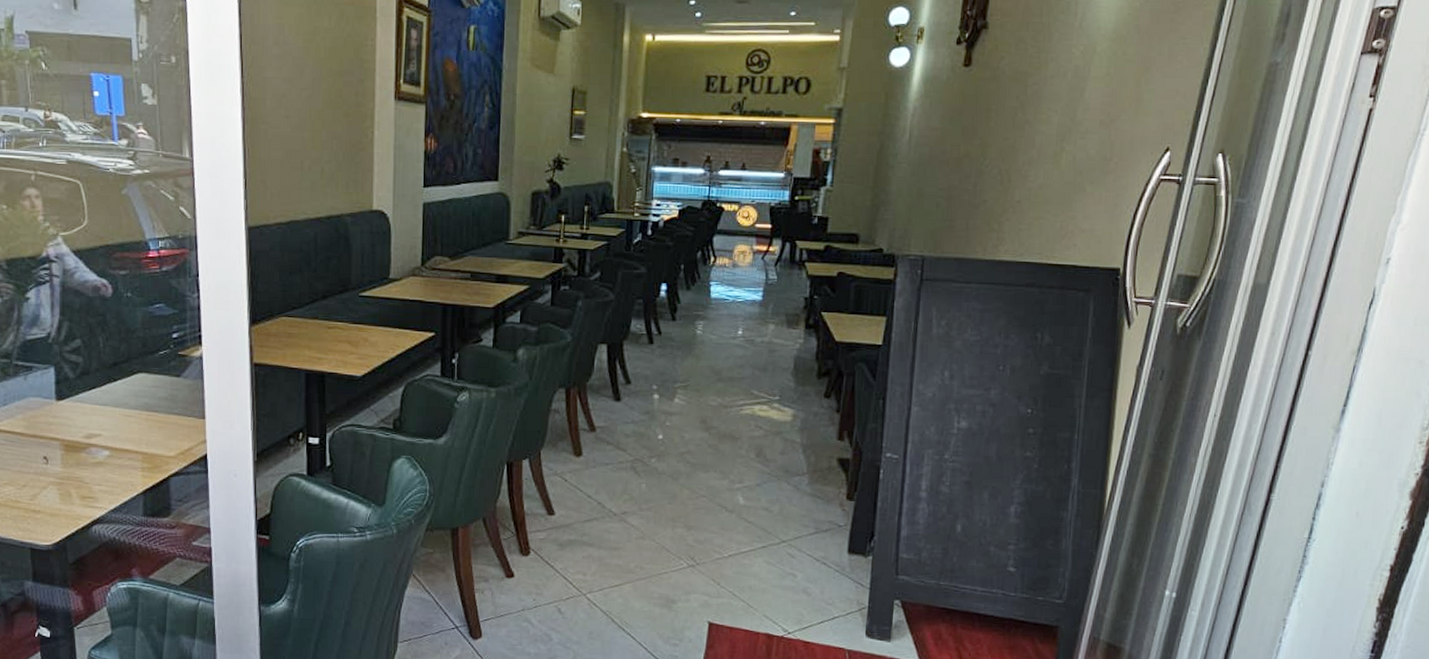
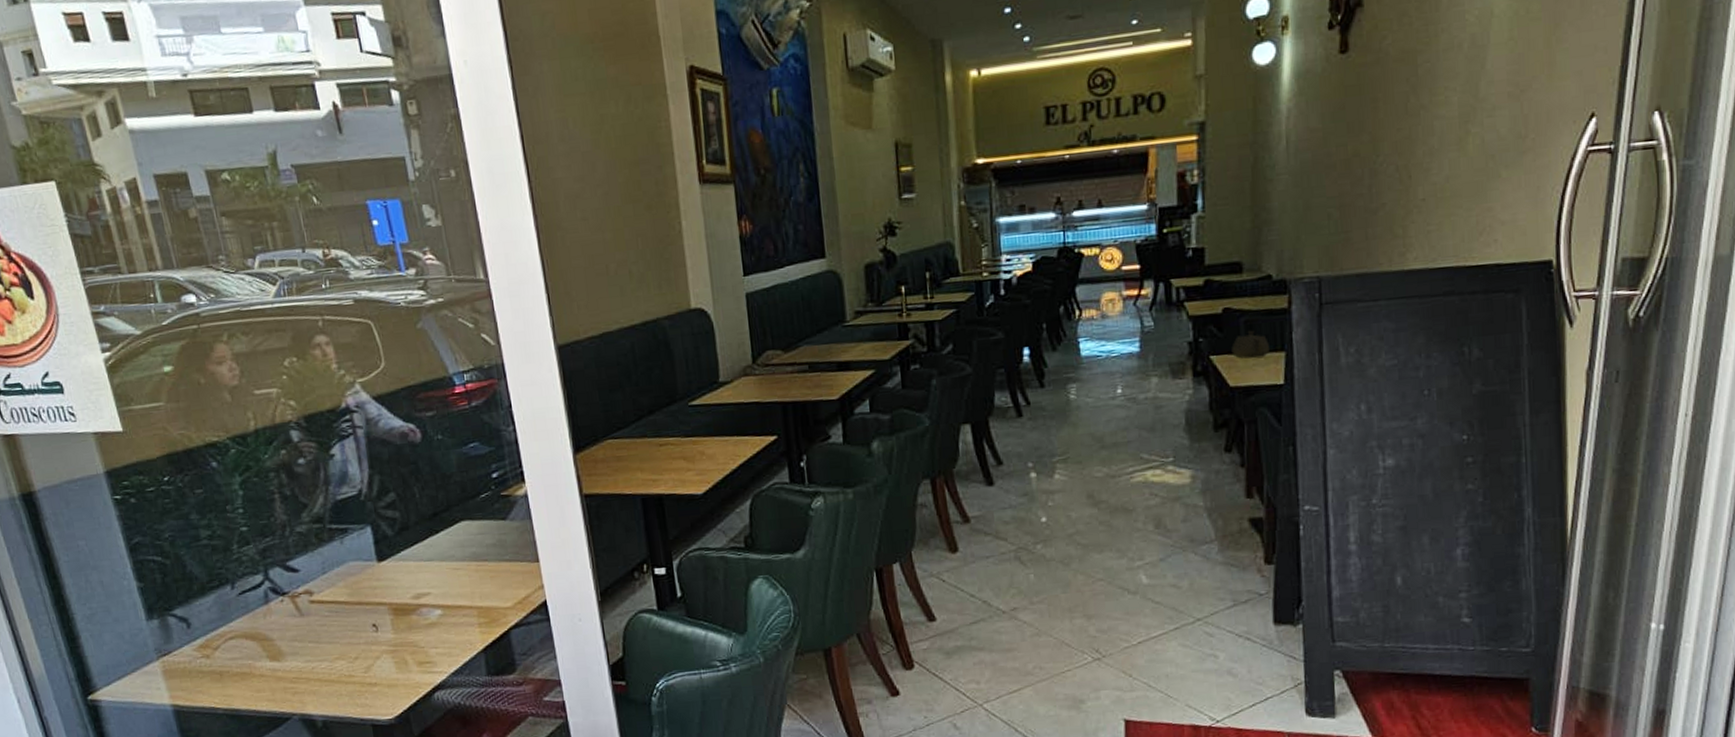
teapot: none [841,294,874,320] -> present [1231,330,1271,360]

